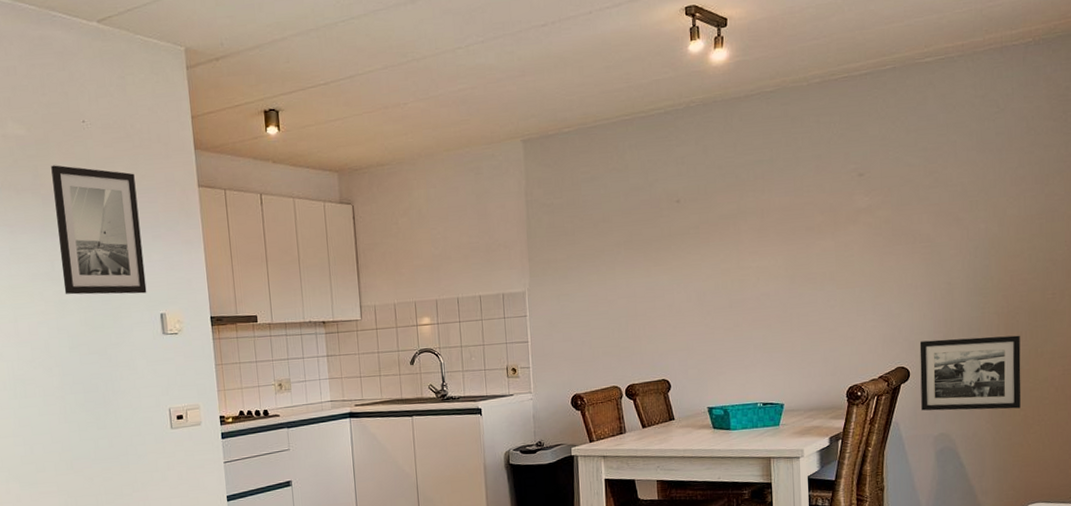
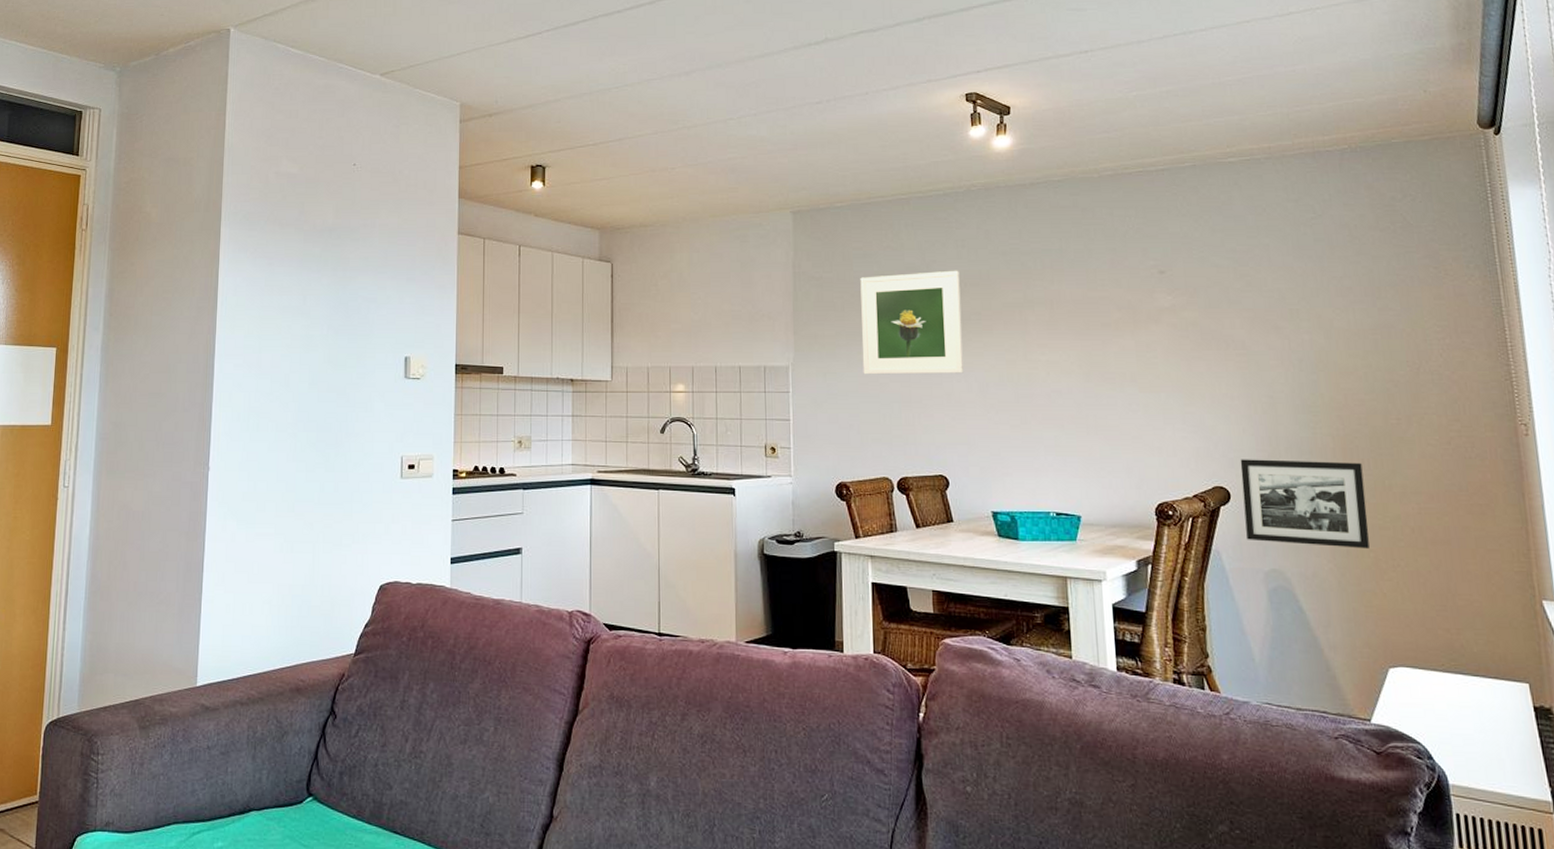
wall art: present [51,165,147,295] -> none [312,203,397,335]
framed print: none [588,187,684,294] -> present [860,270,965,375]

